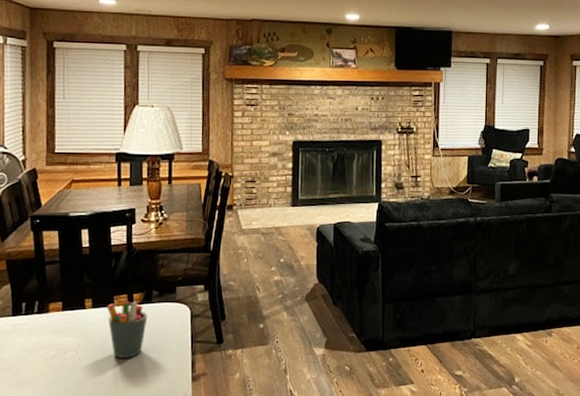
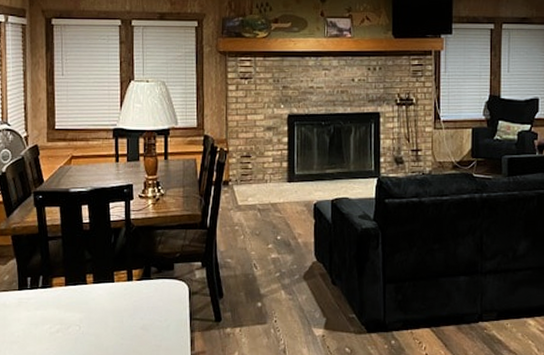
pen holder: present [107,301,148,358] -> none [107,277,147,334]

